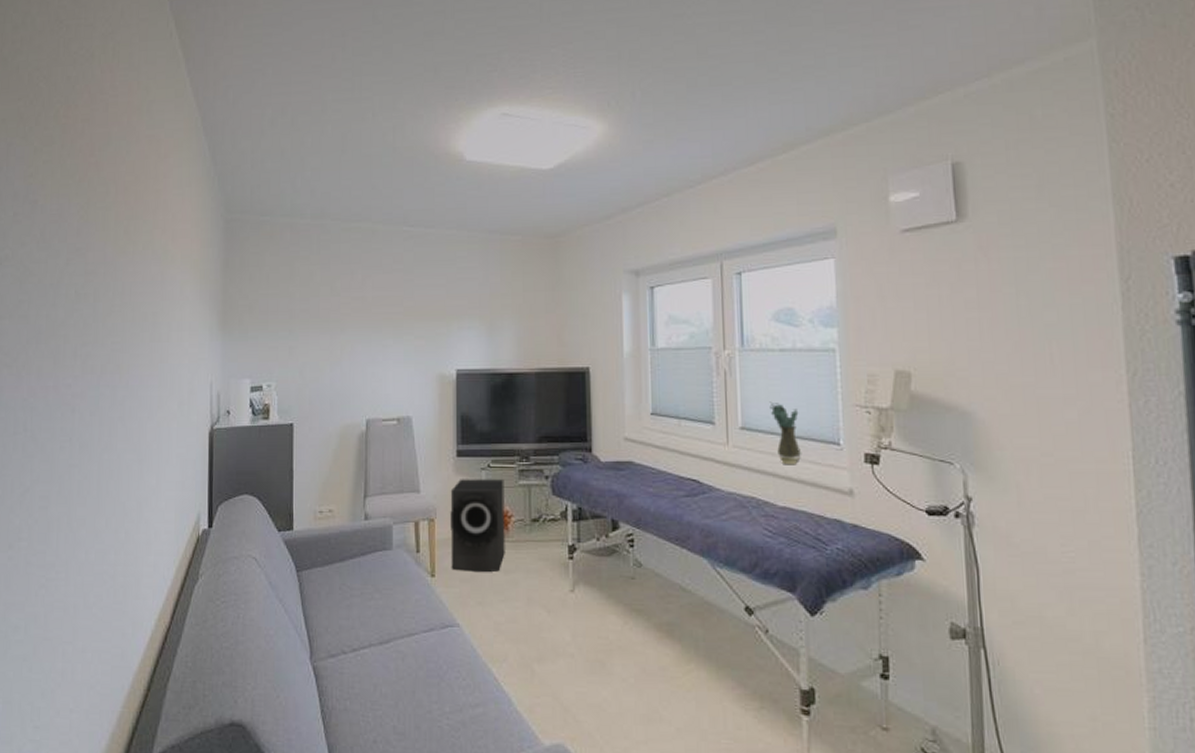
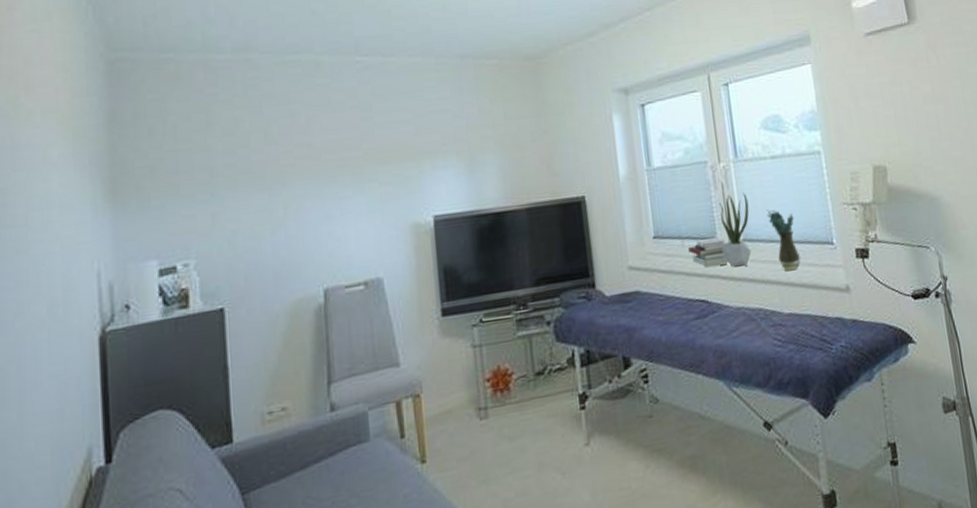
speaker: present [450,479,505,572] -> none [437,333,509,451]
books: none [685,422,724,450] -> present [688,237,729,269]
potted plant: none [719,381,751,455] -> present [719,192,752,268]

